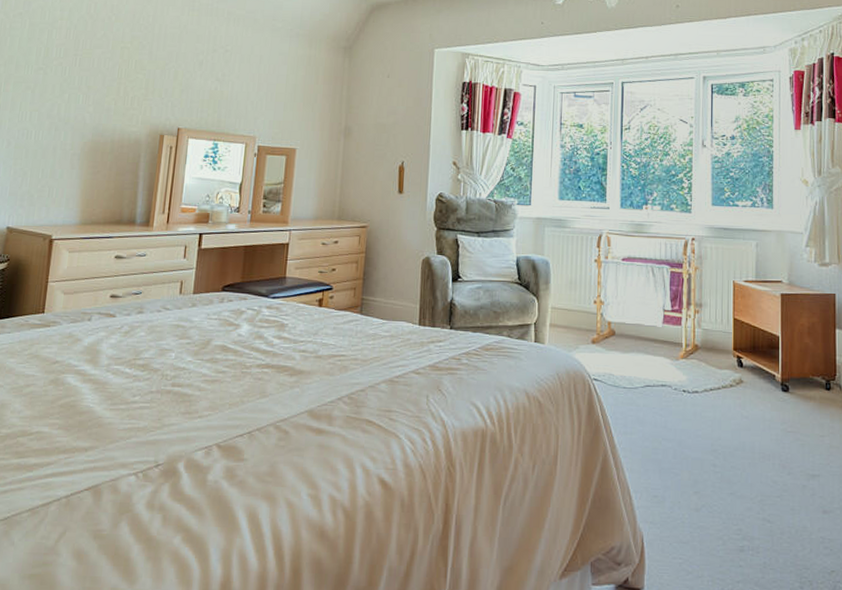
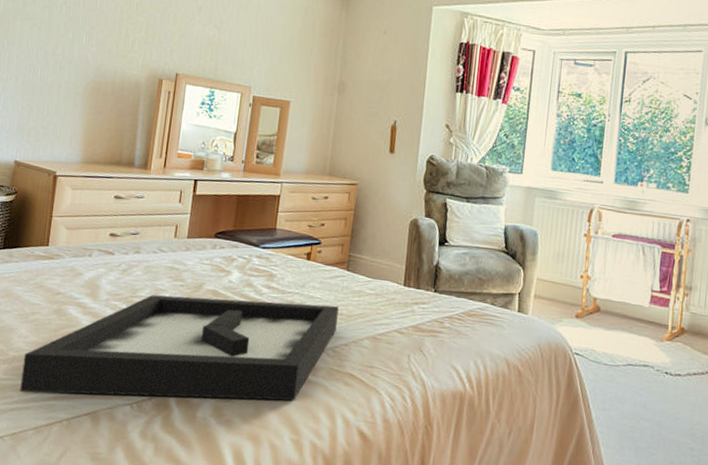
decorative tray: none [13,351,354,471] -> present [20,294,339,401]

